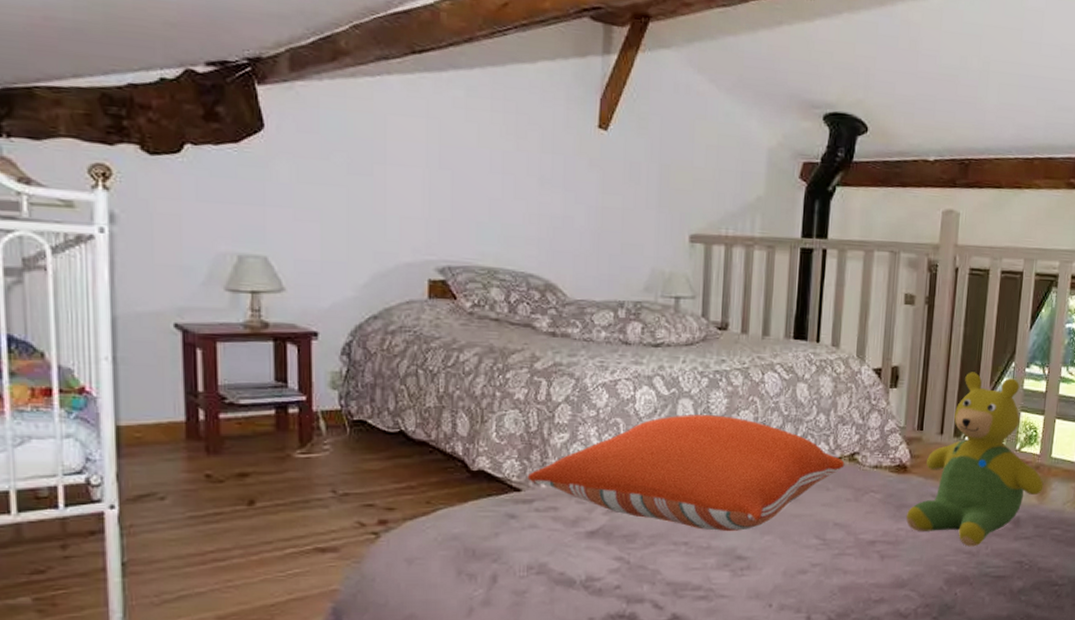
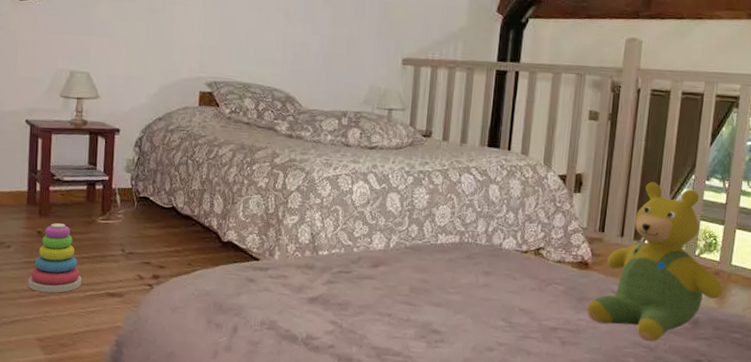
stacking toy: none [196,462,277,555] -> present [28,223,82,293]
pillow: present [527,414,845,531] -> none [264,206,531,308]

